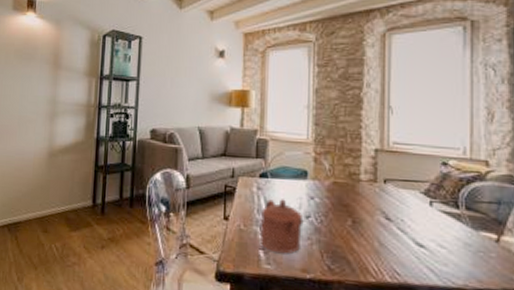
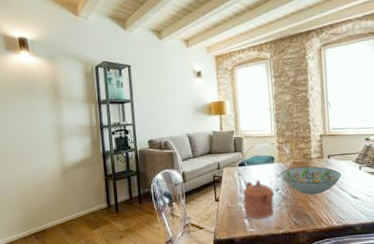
decorative bowl: none [313,189,402,232] -> present [280,166,342,195]

